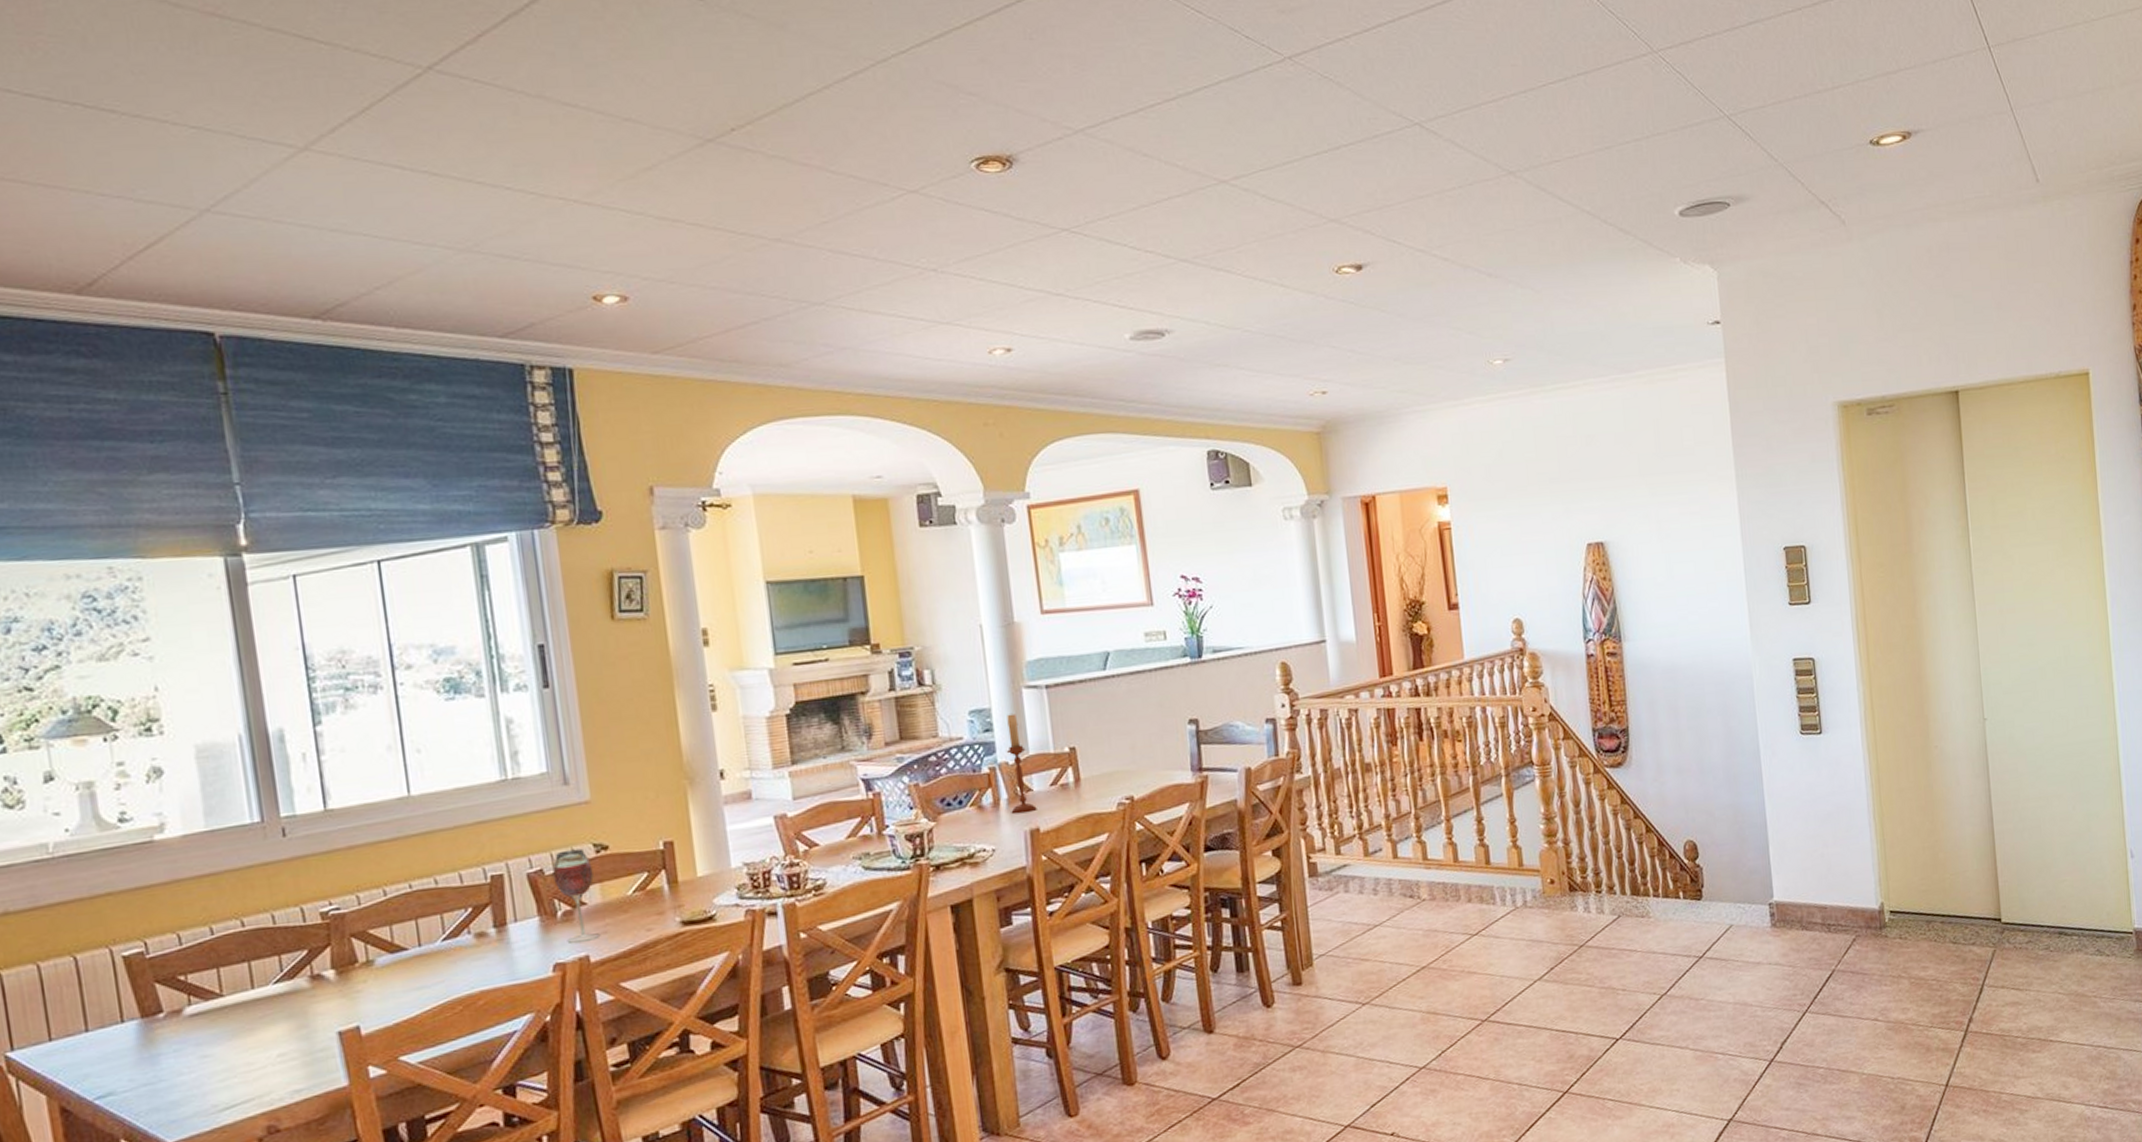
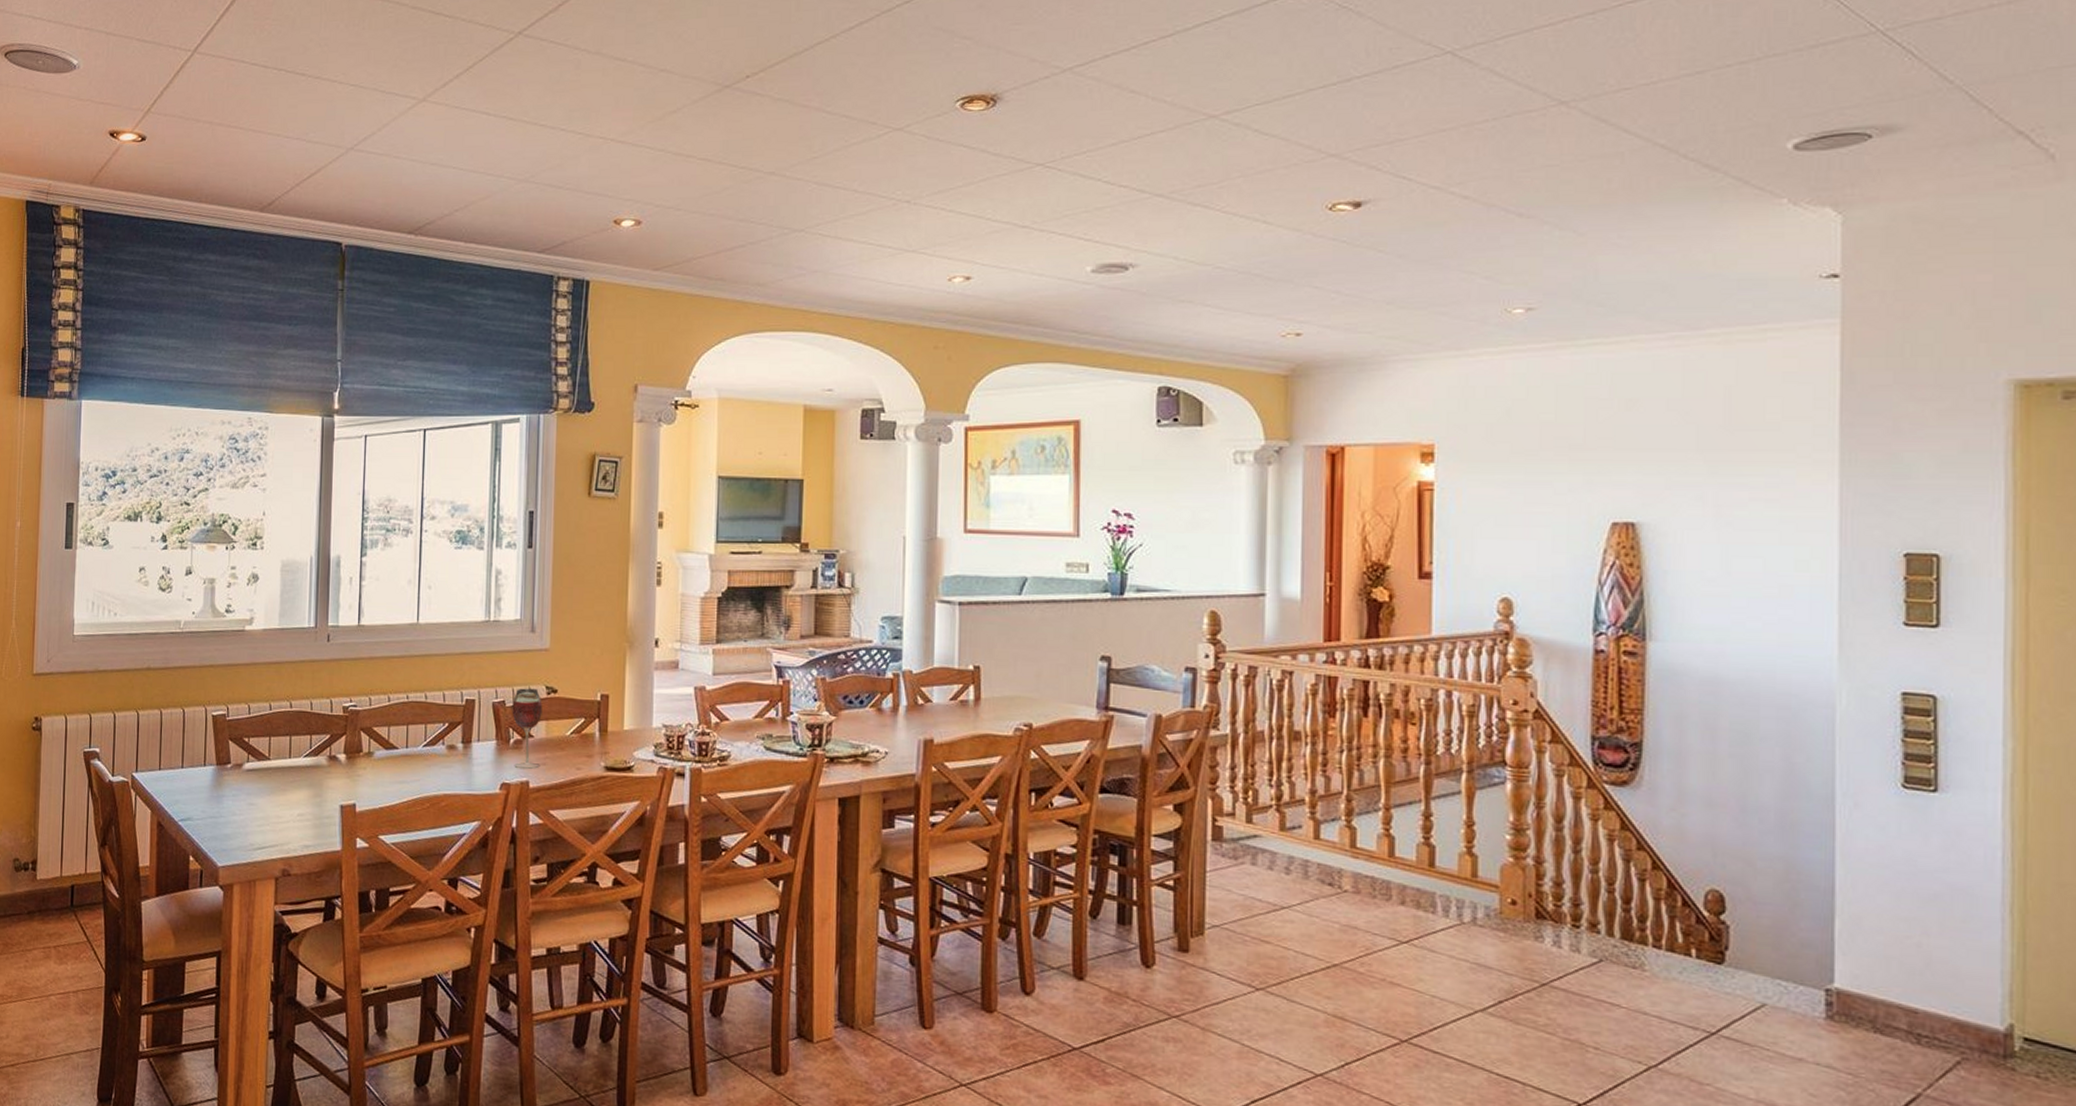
candlestick: present [1006,712,1037,815] -> none [908,624,934,723]

